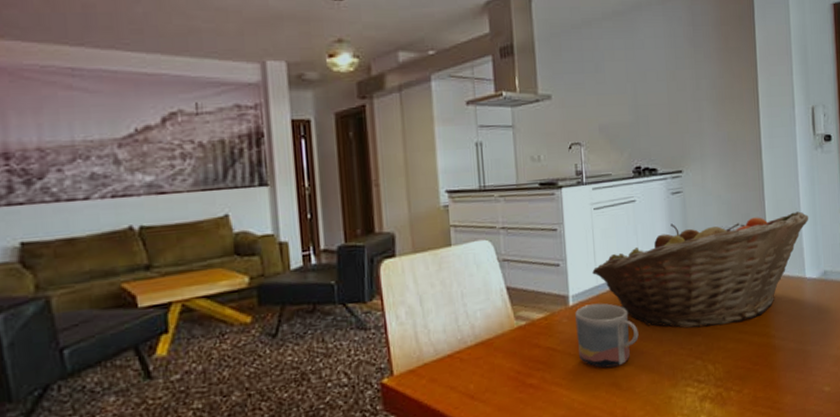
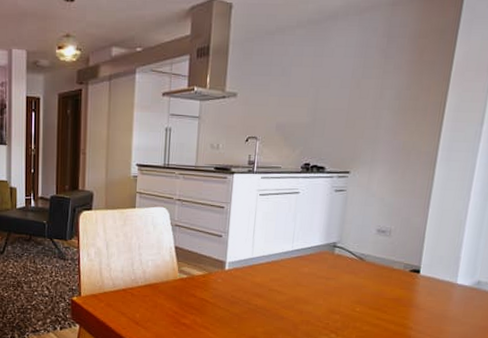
mug: present [575,303,639,368] -> none [227,271,282,324]
fruit basket: present [592,211,809,328] -> none [249,217,474,311]

